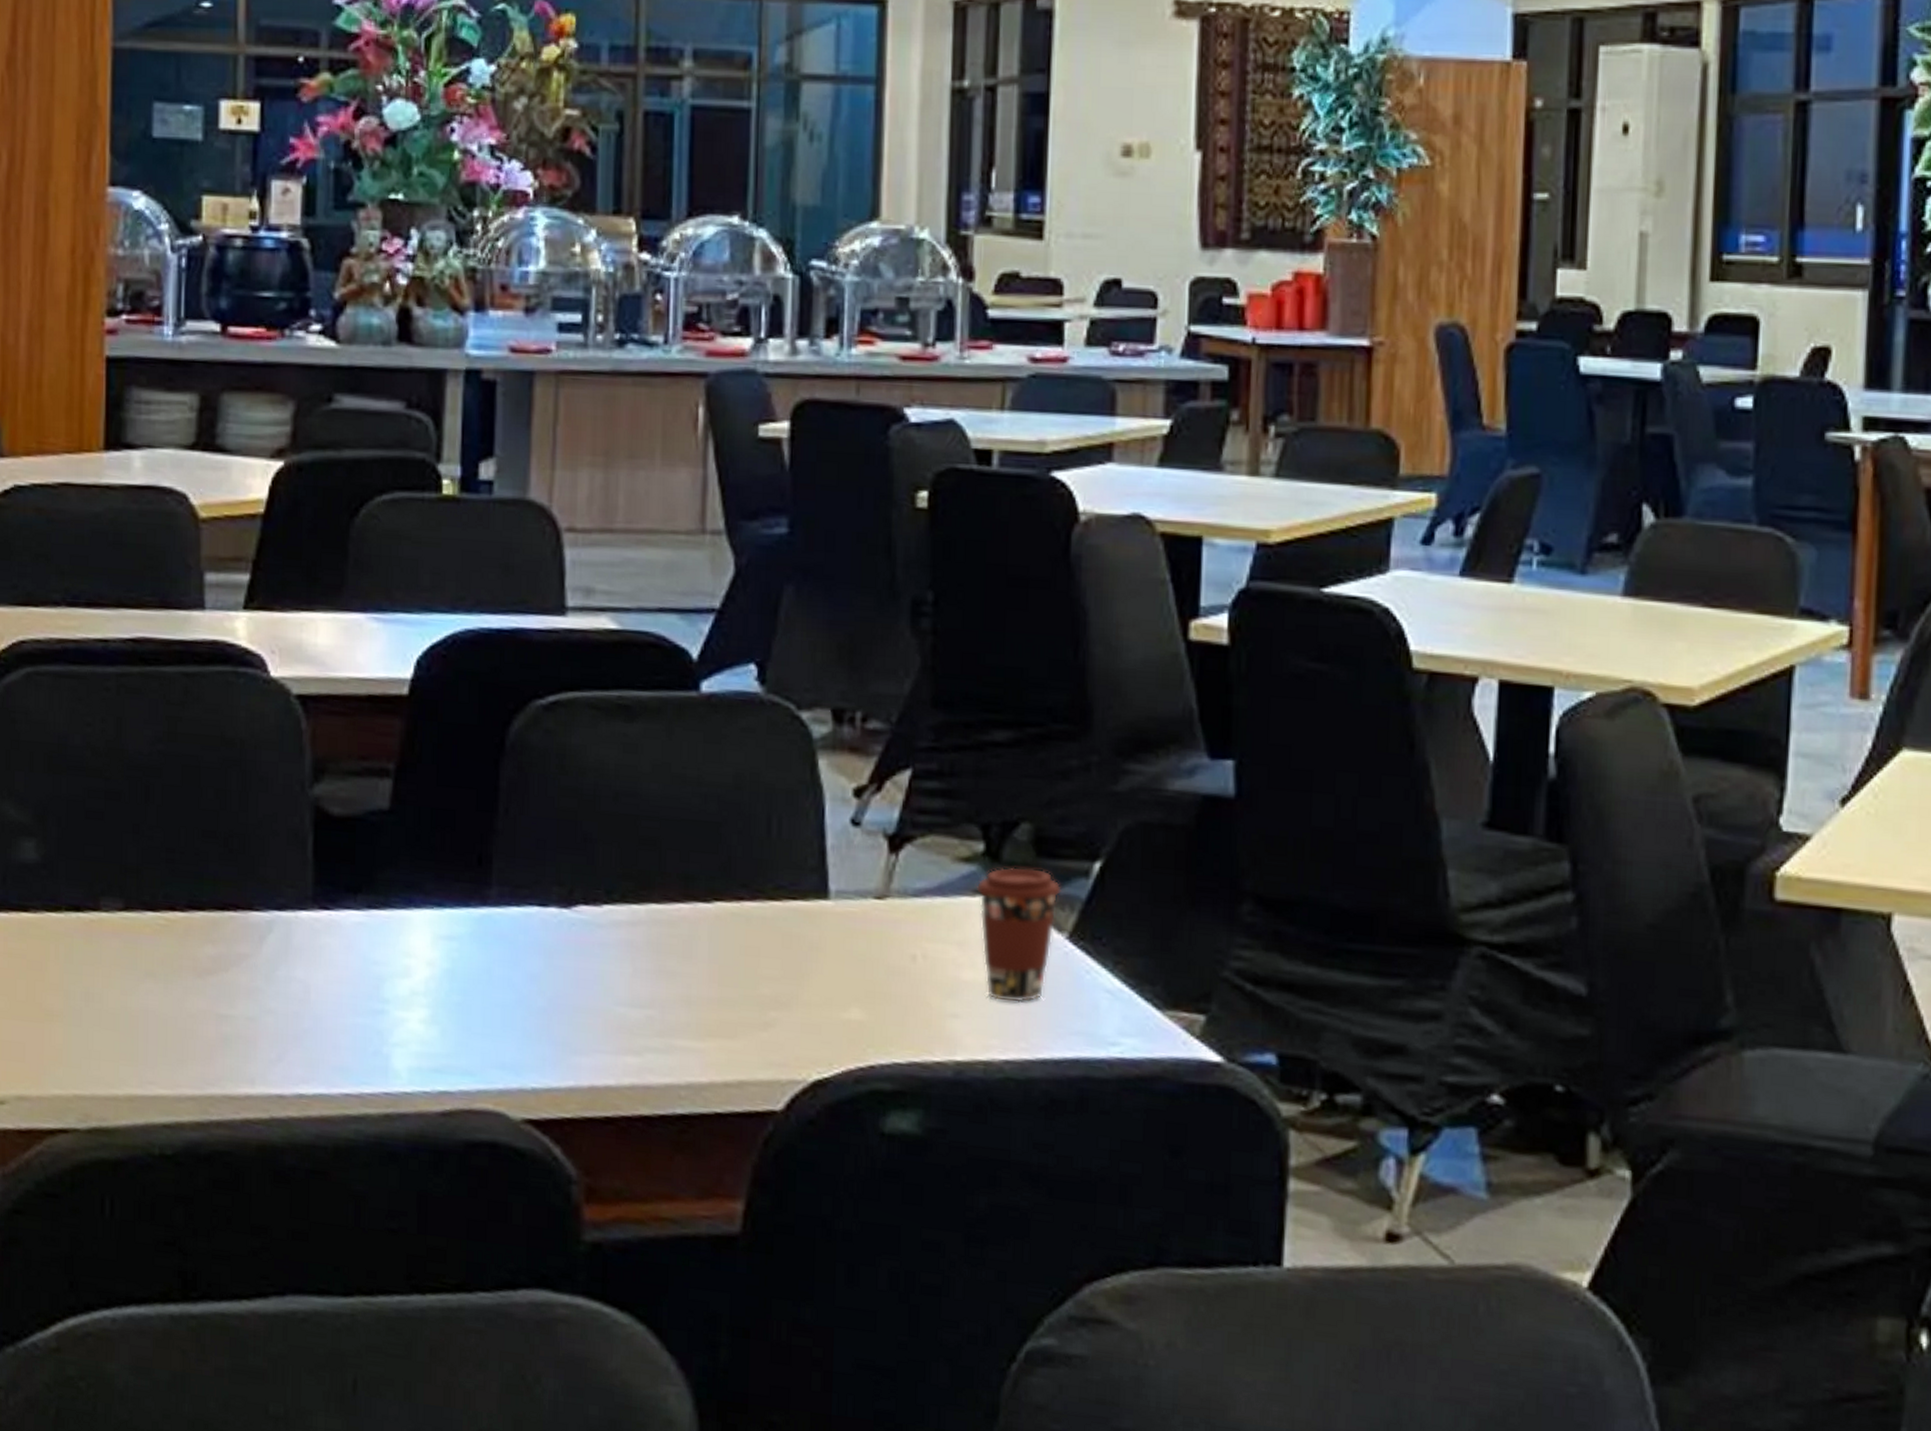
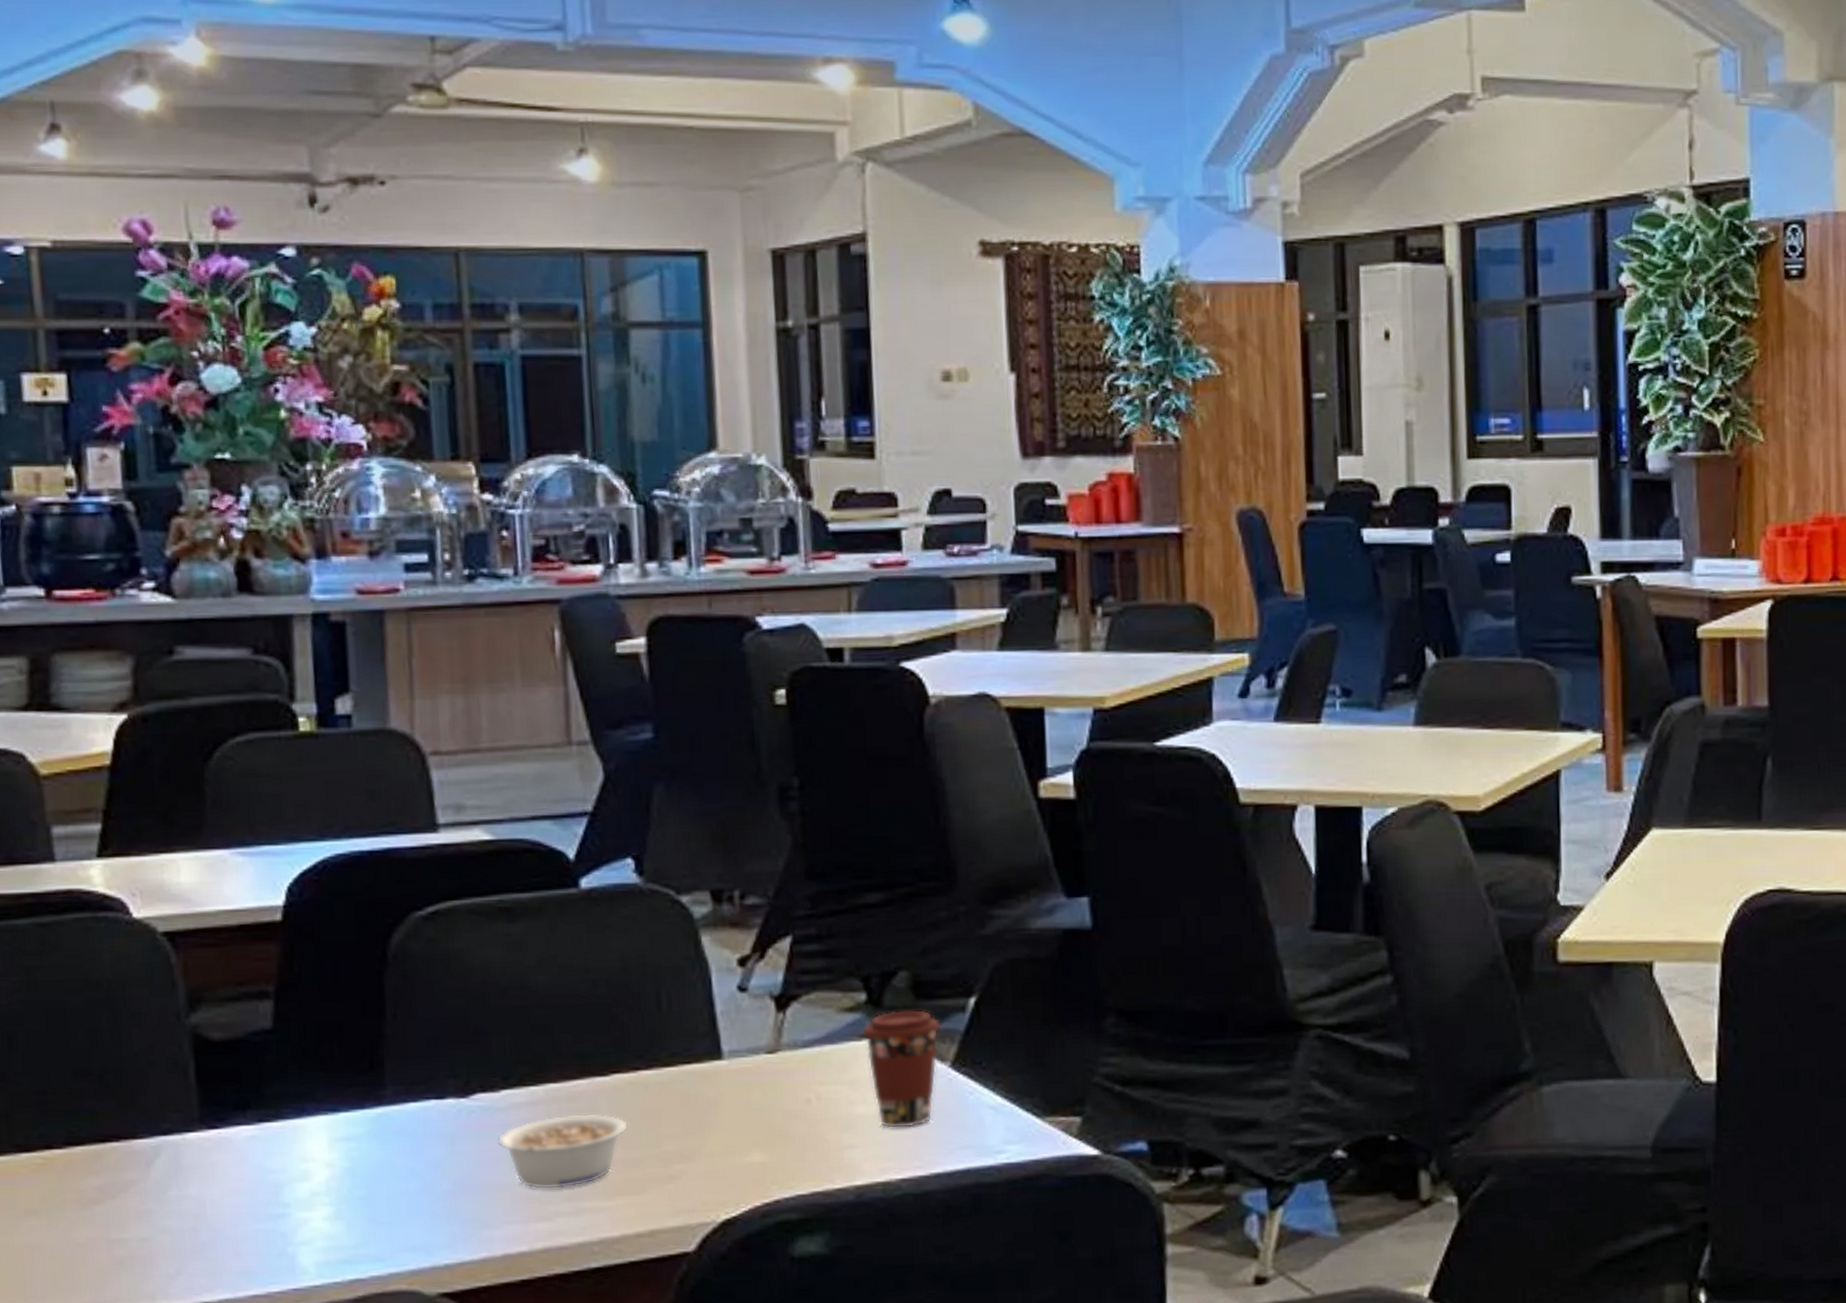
legume: none [594,940,726,1022] -> present [497,1114,628,1190]

